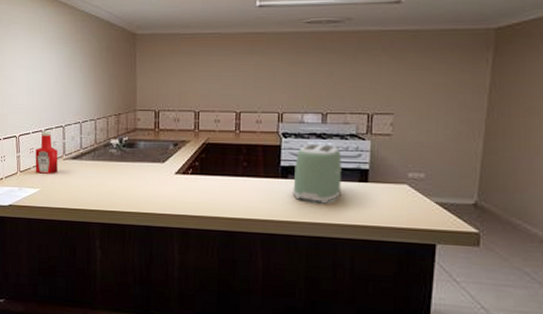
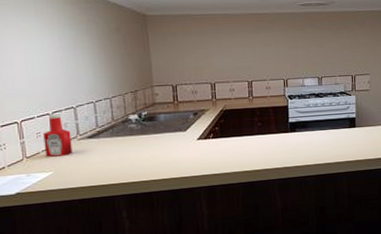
toaster: present [293,143,342,204] -> none [300,101,337,148]

